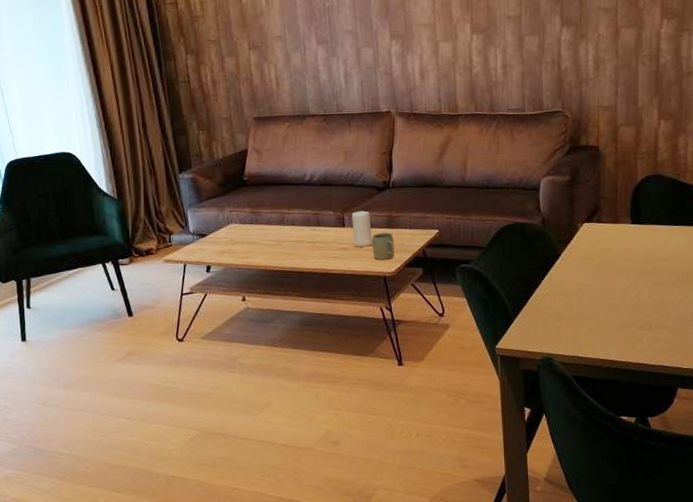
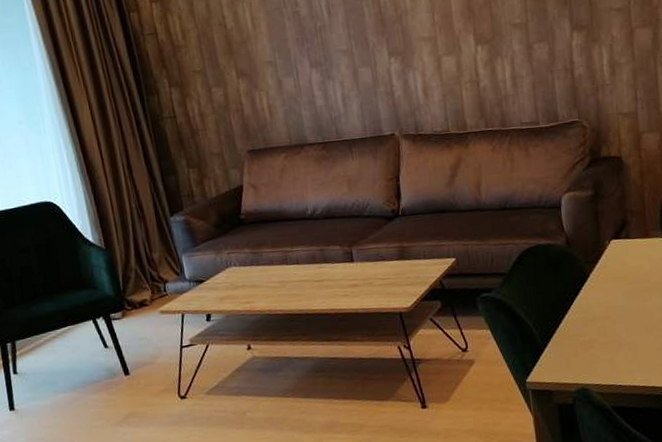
candle: present [351,210,373,247] -> none [360,243,385,283]
mug: present [371,233,395,260] -> none [383,265,410,295]

